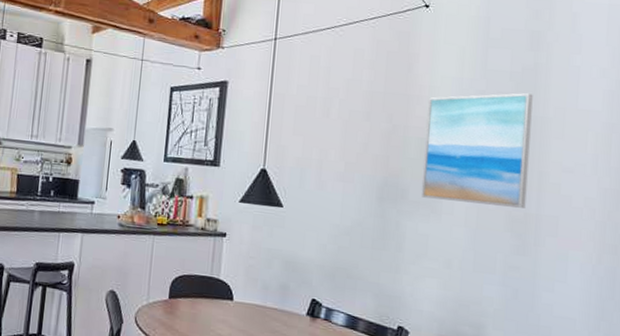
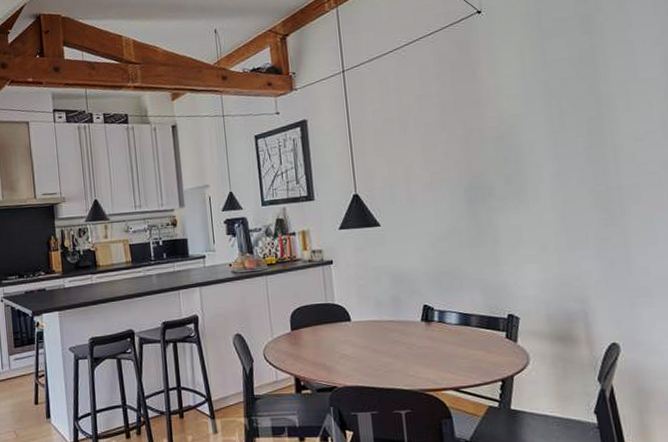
wall art: present [422,93,533,208] -> none [497,74,606,191]

